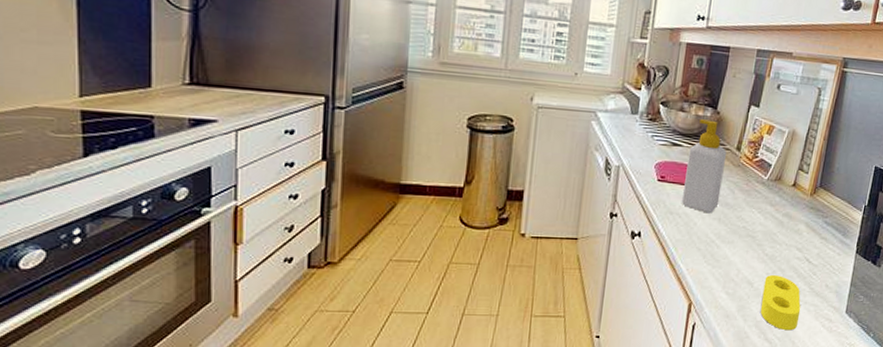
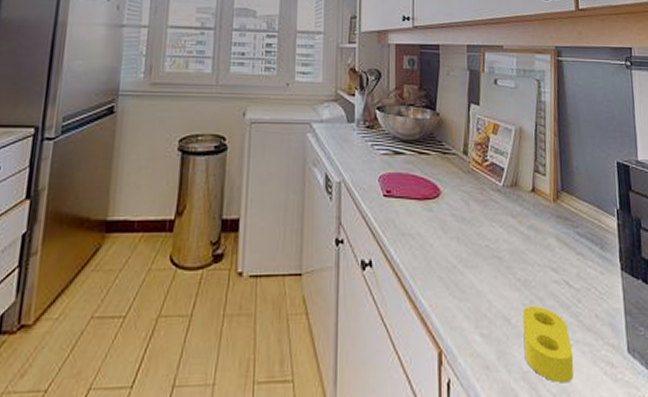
soap bottle: present [681,119,727,214] -> none [412,123,454,232]

